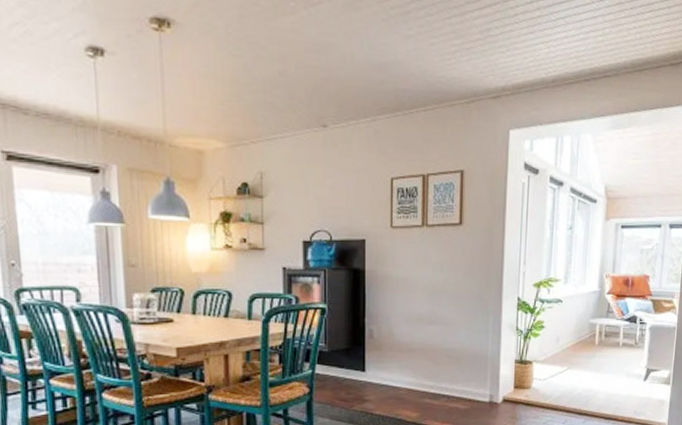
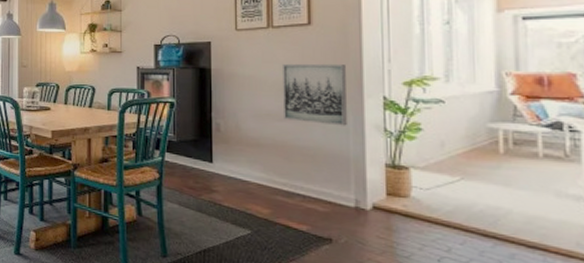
wall art: none [433,265,489,327] -> present [282,63,347,126]

